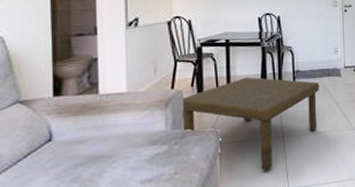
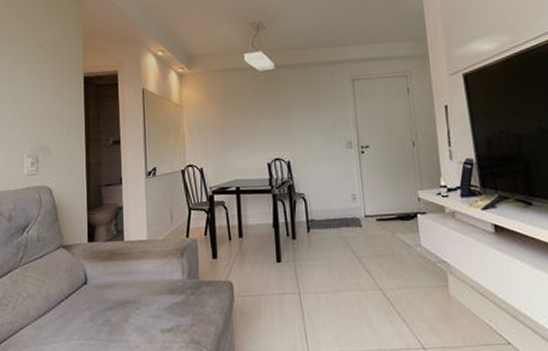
coffee table: present [180,77,320,171] -> none [195,226,338,331]

